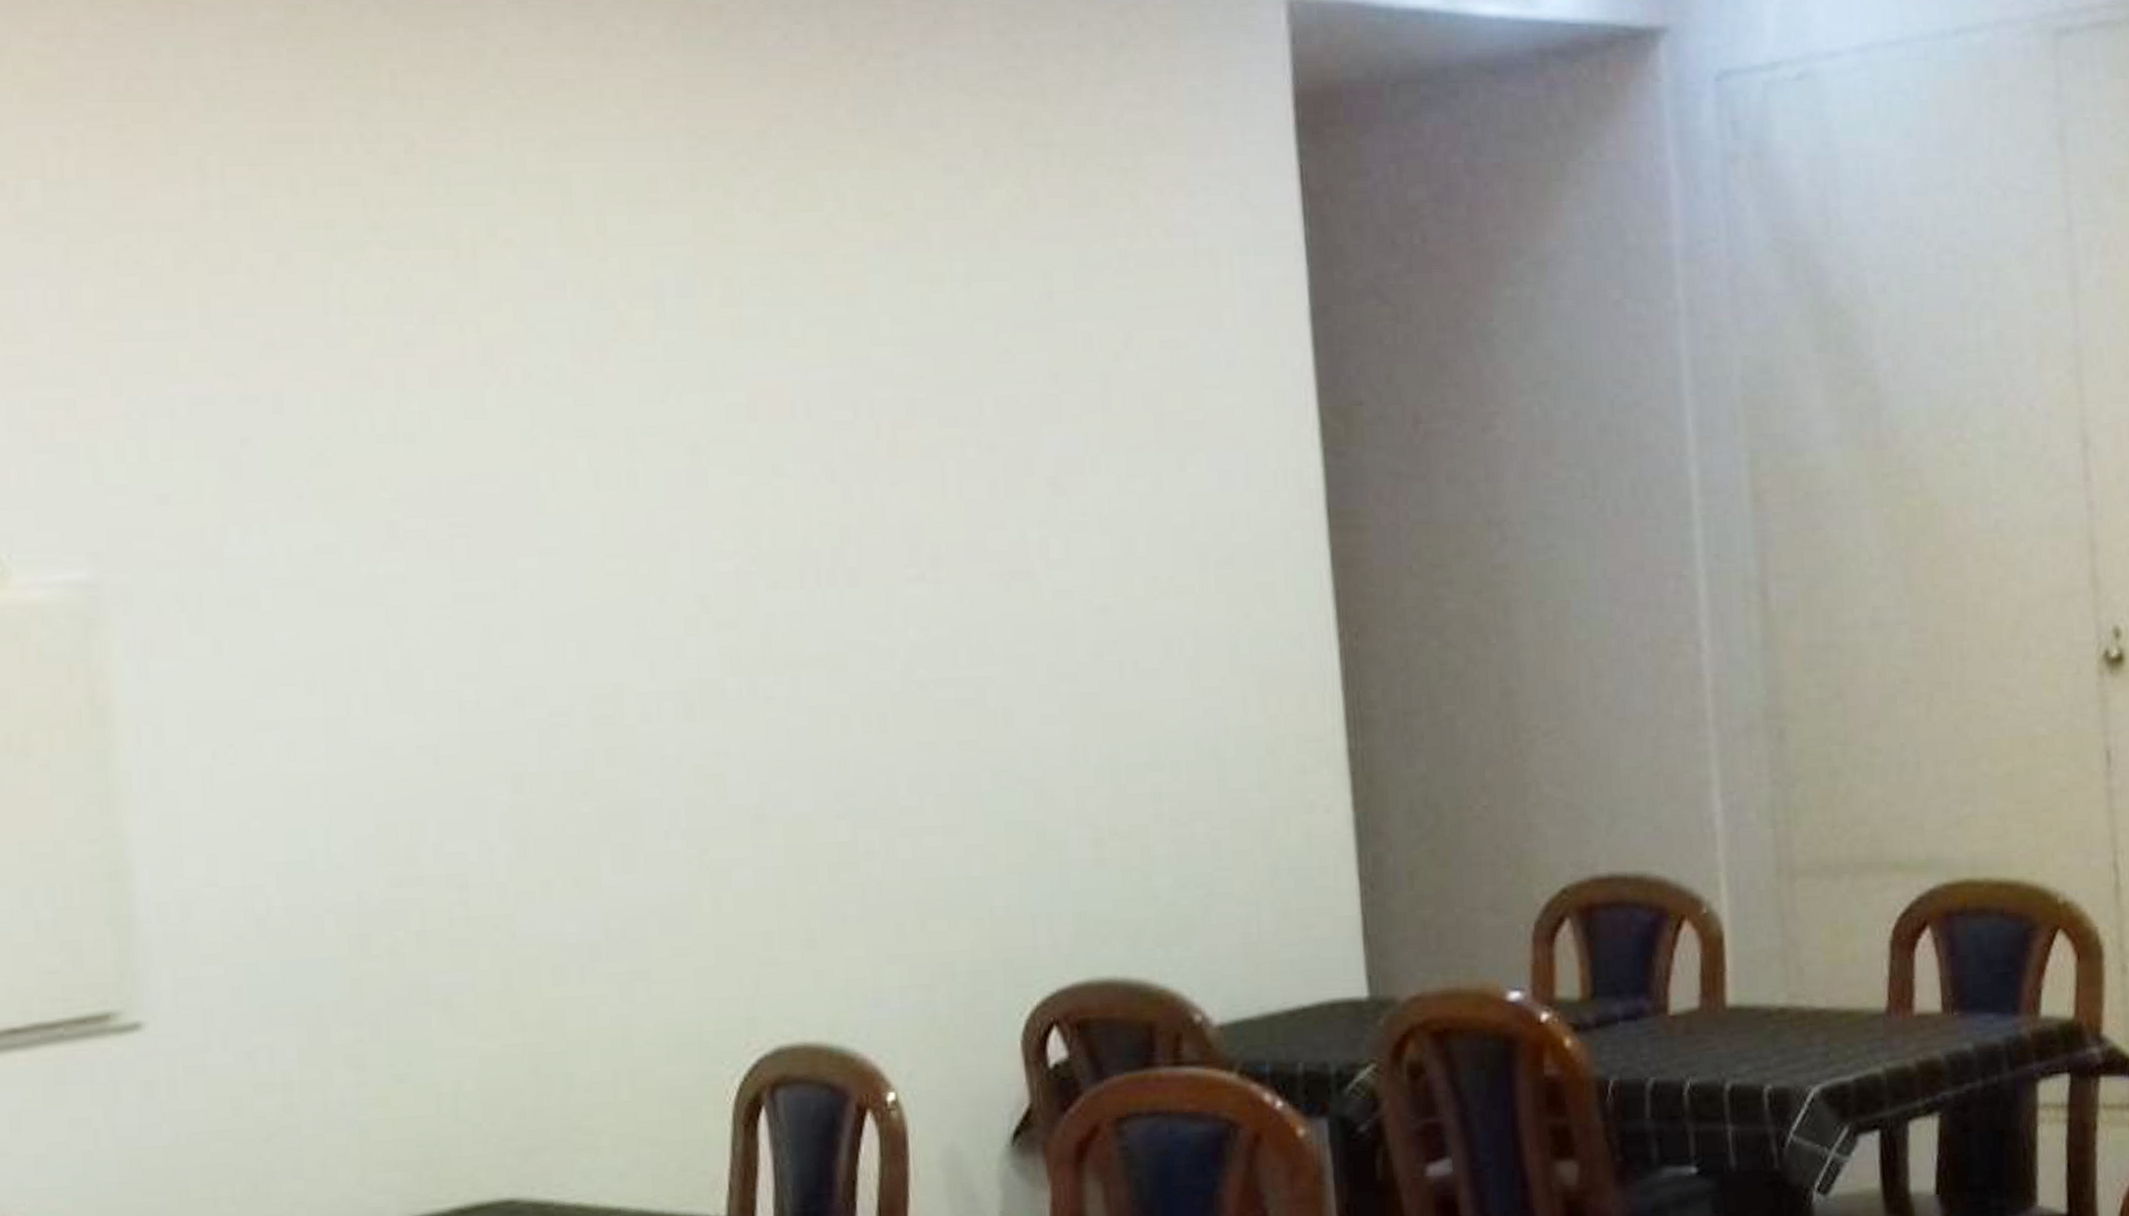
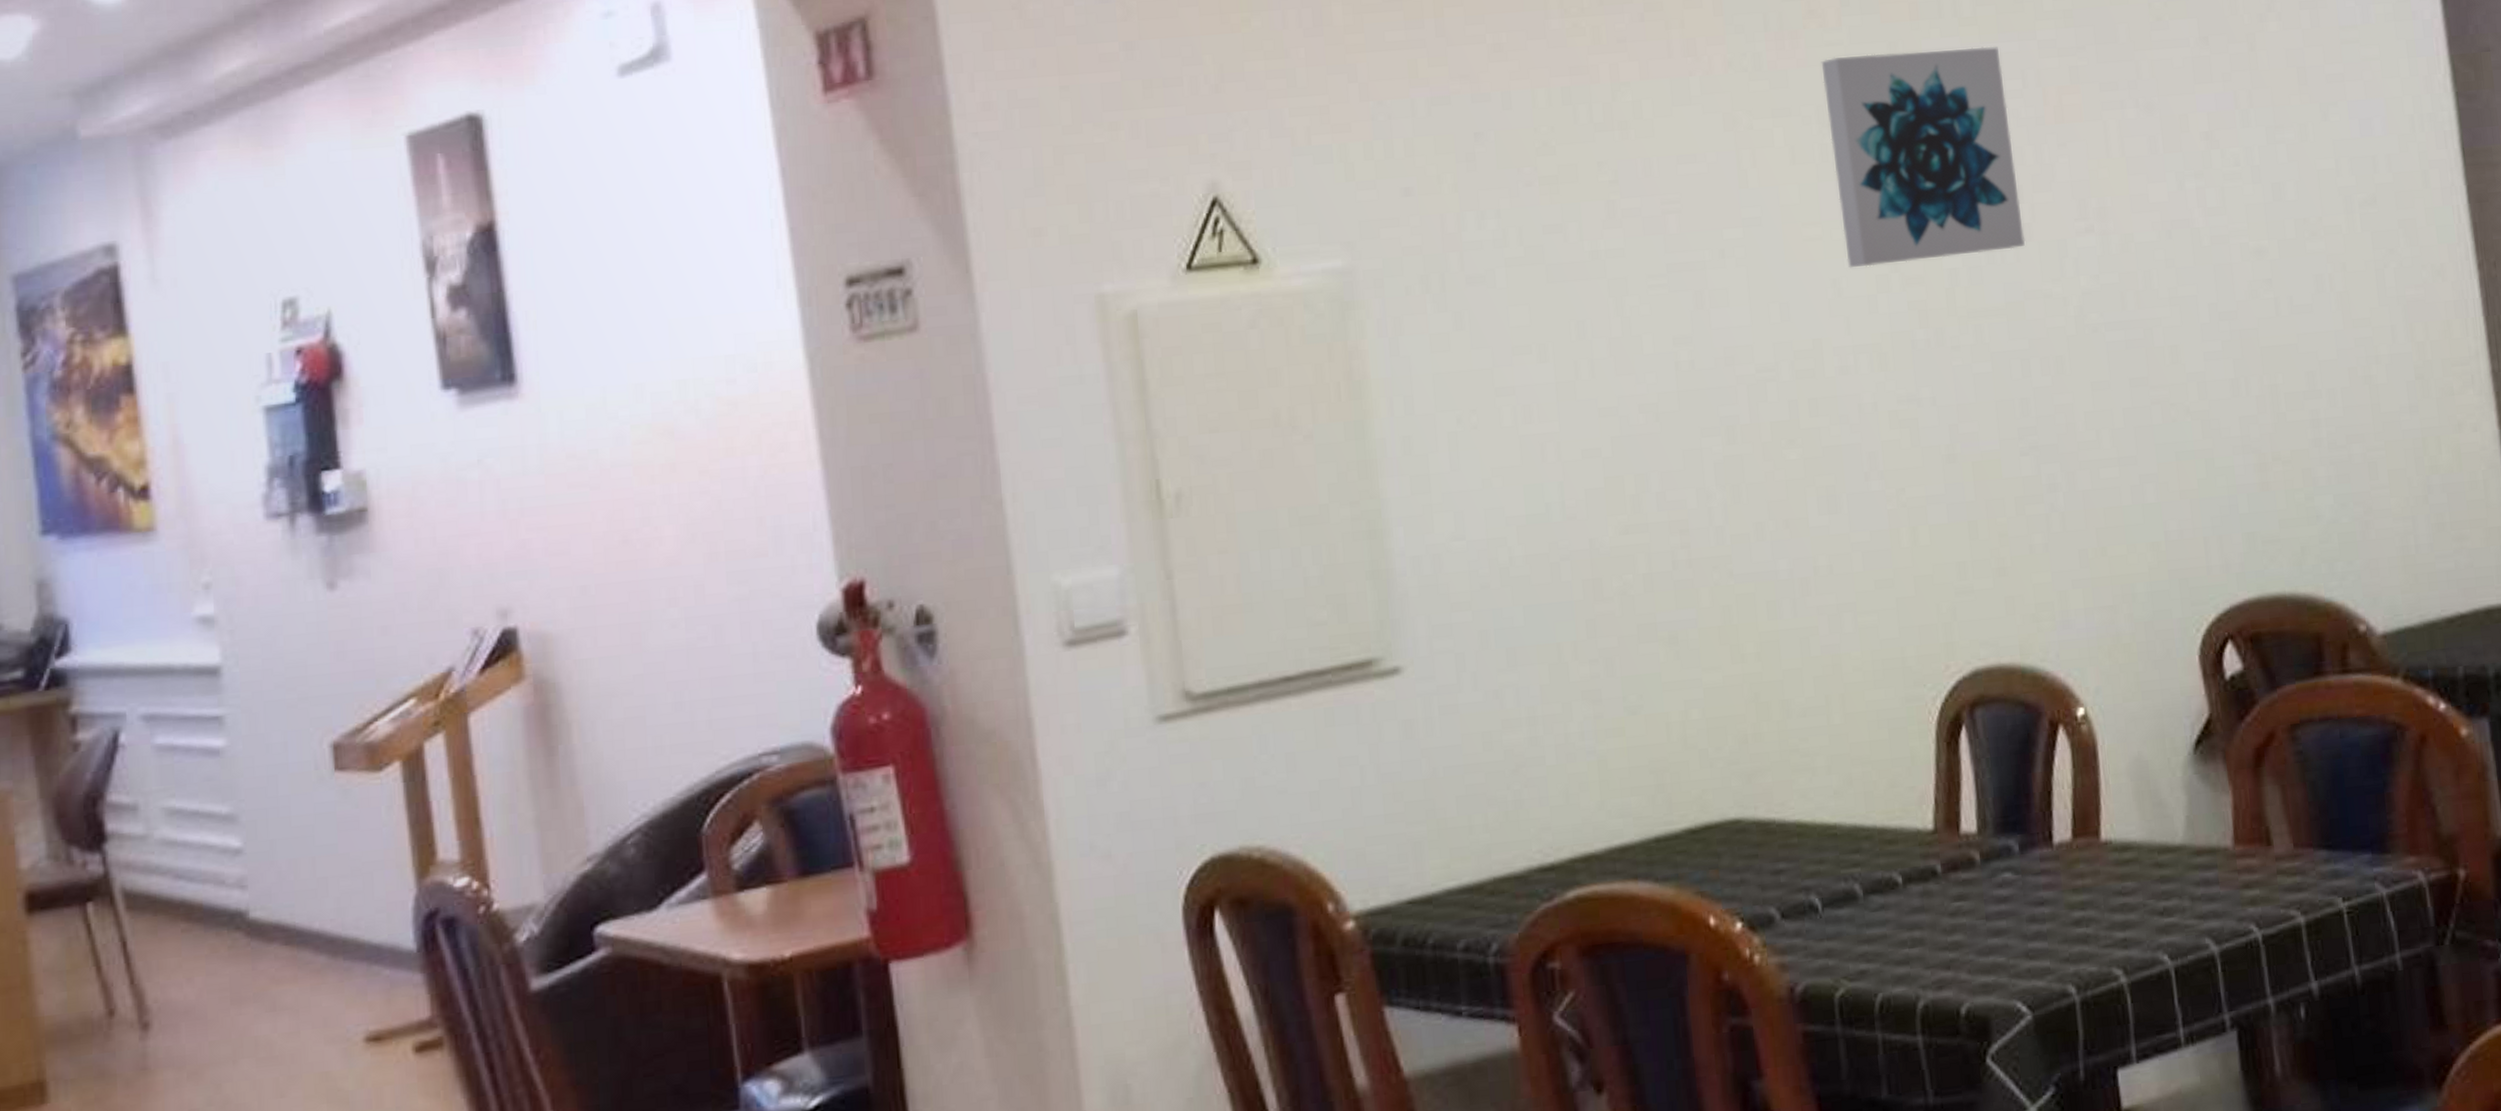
wall art: none [632,371,851,607] -> present [1821,47,2026,268]

